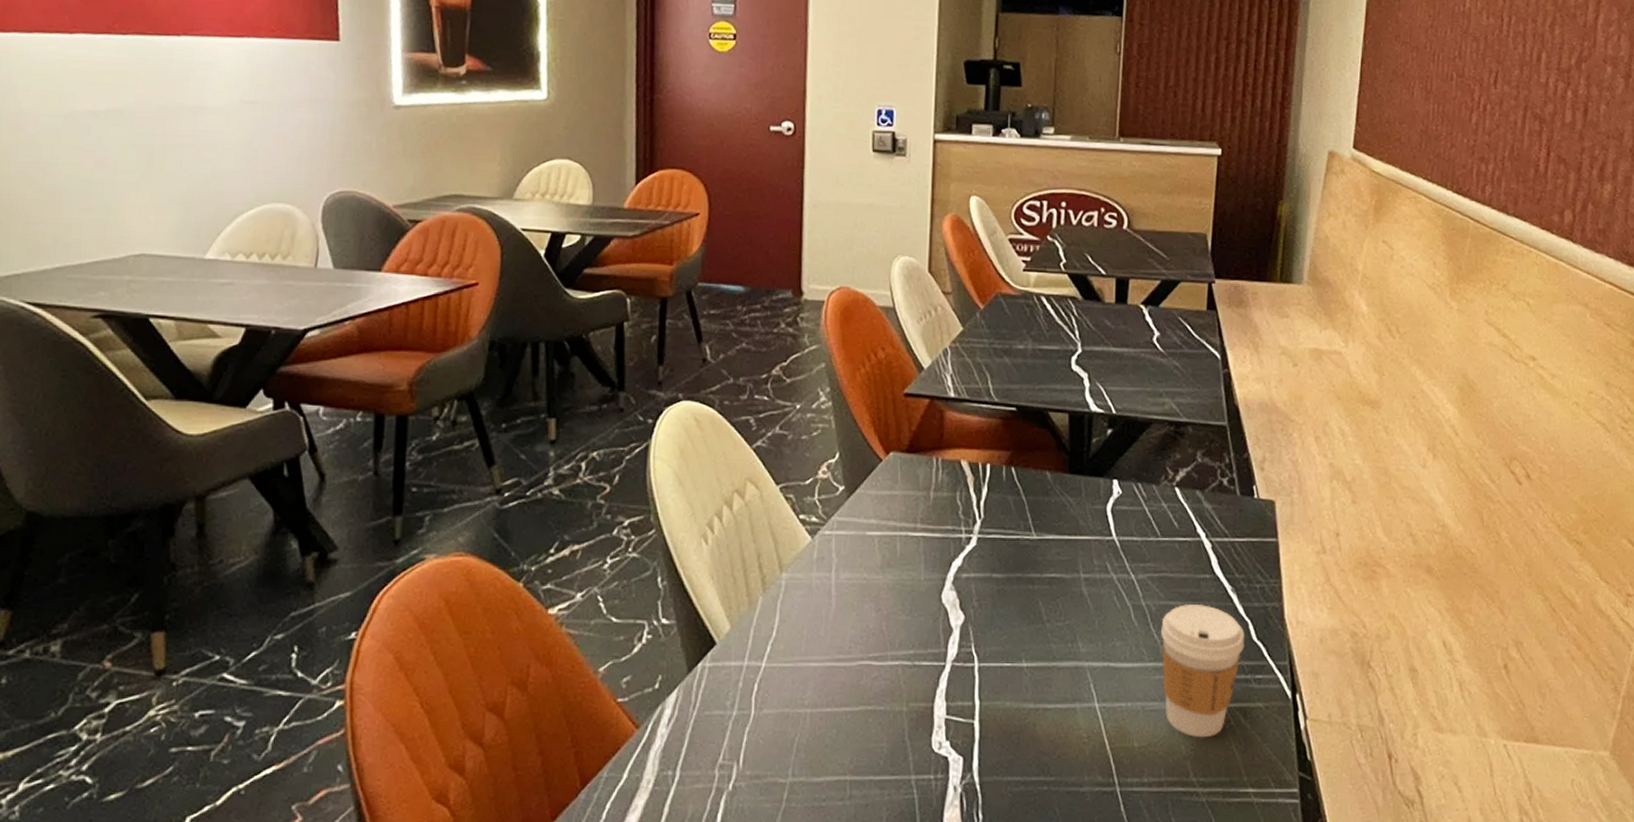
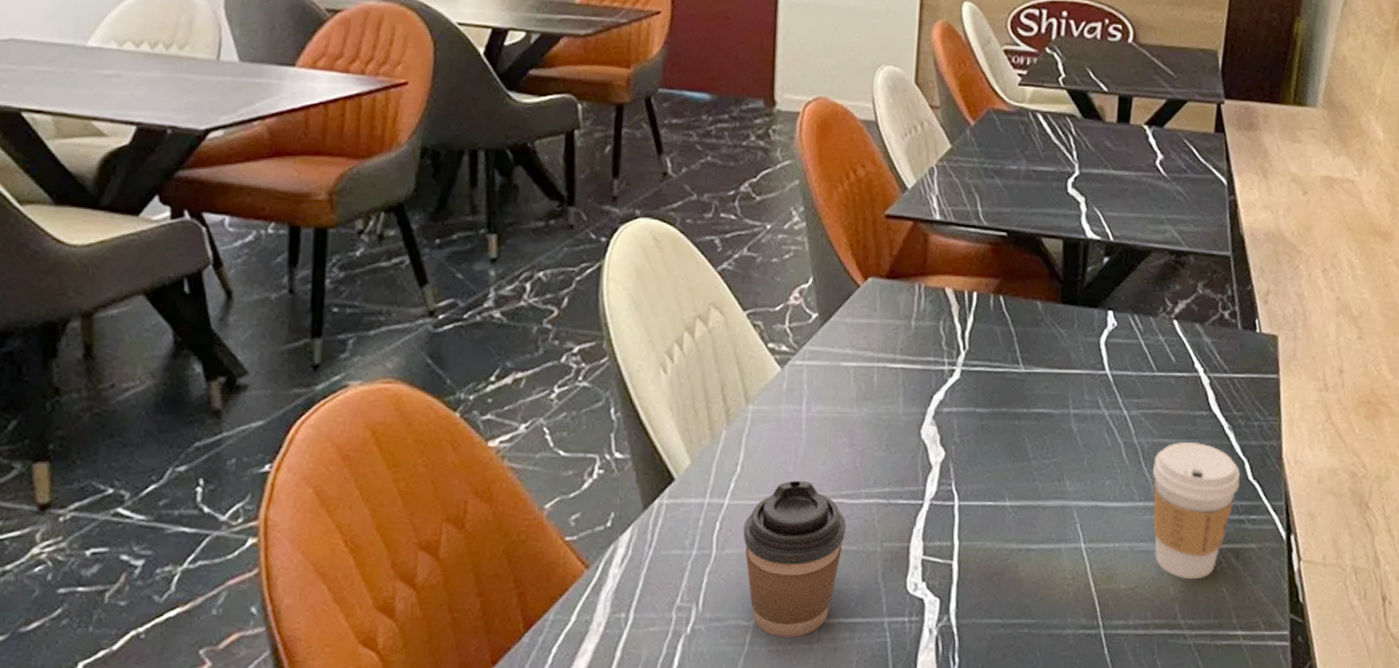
coffee cup: none [779,643,874,794] -> present [743,480,846,638]

